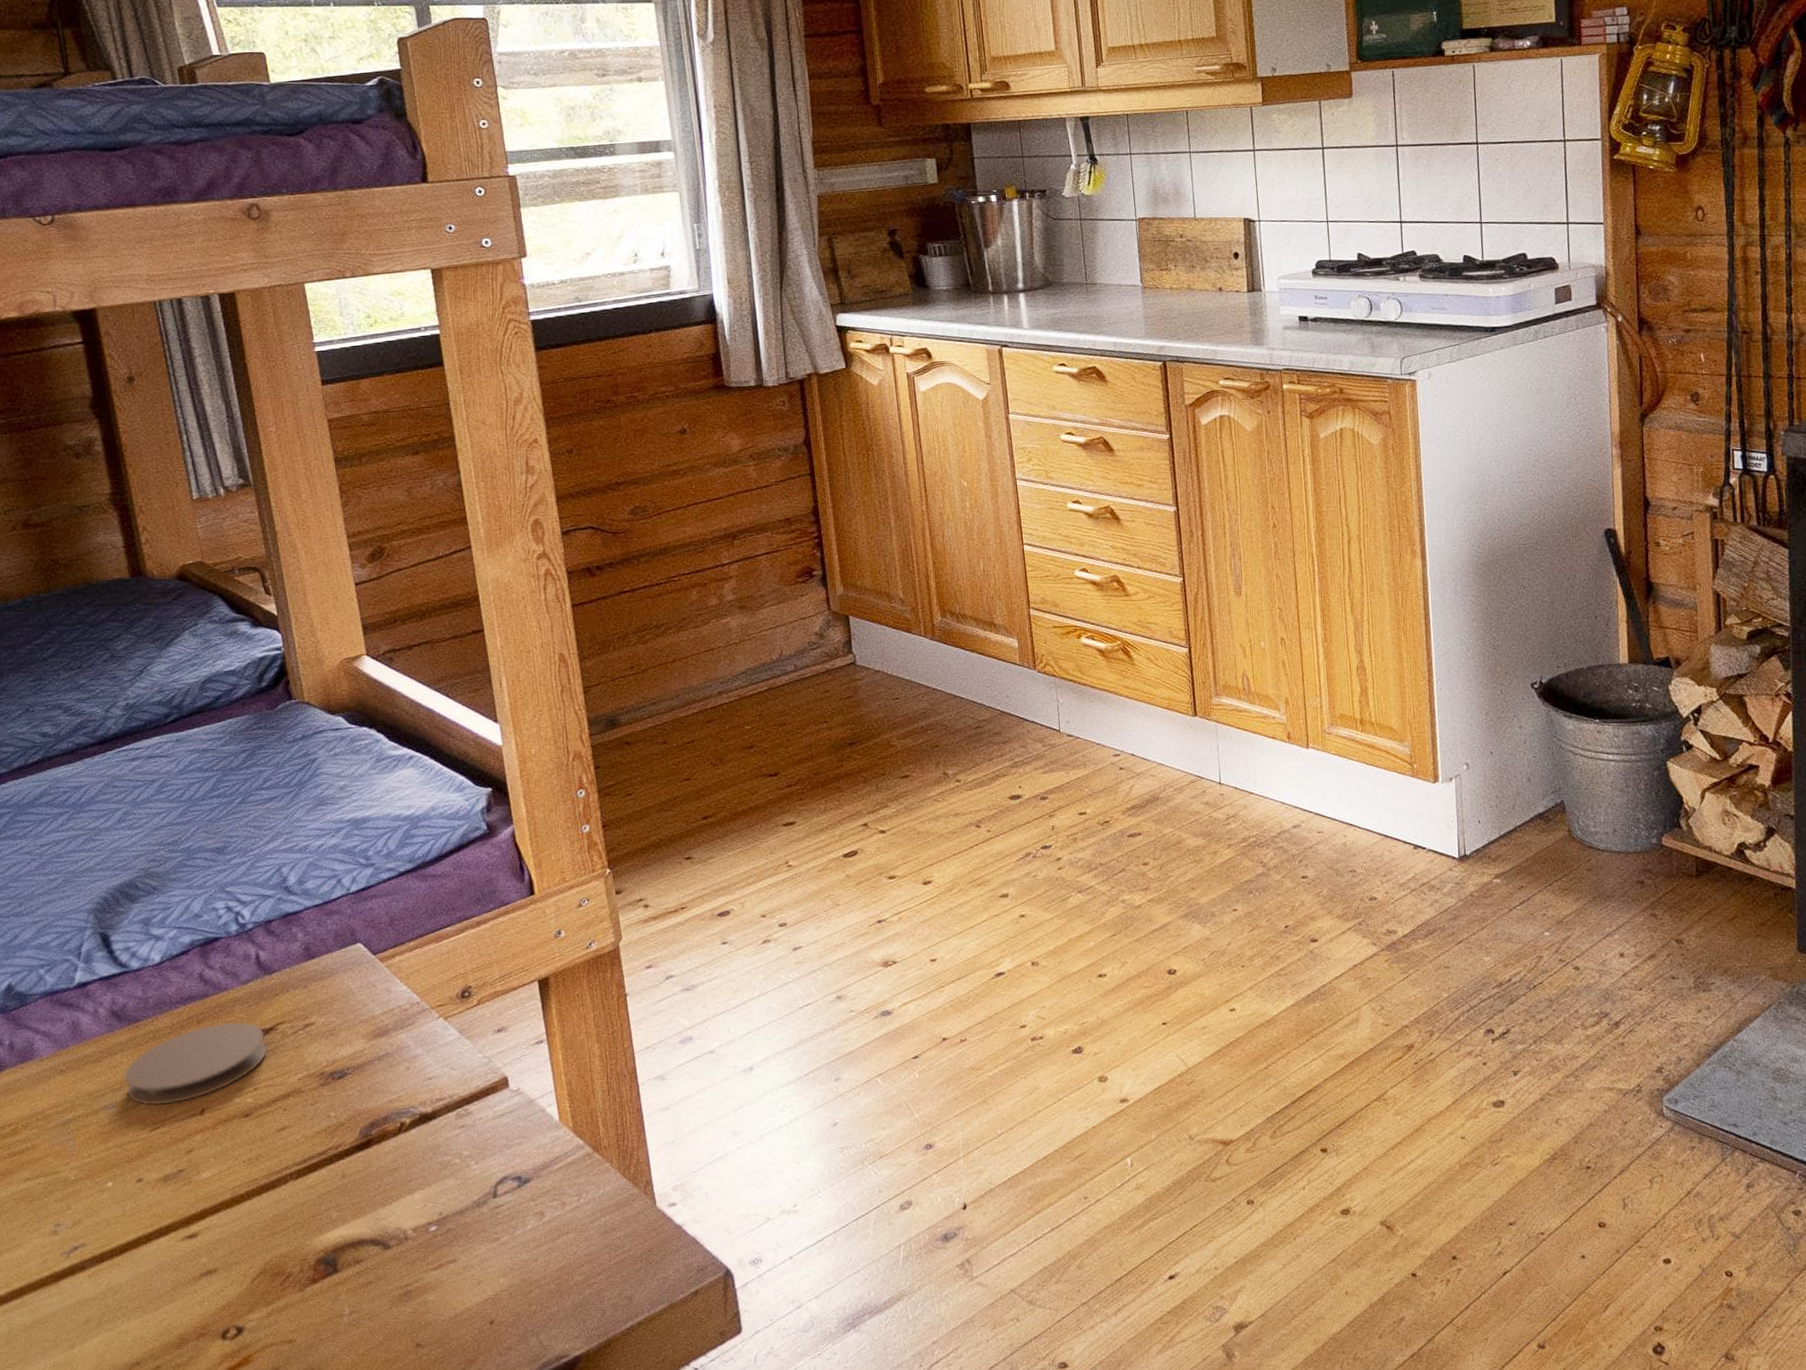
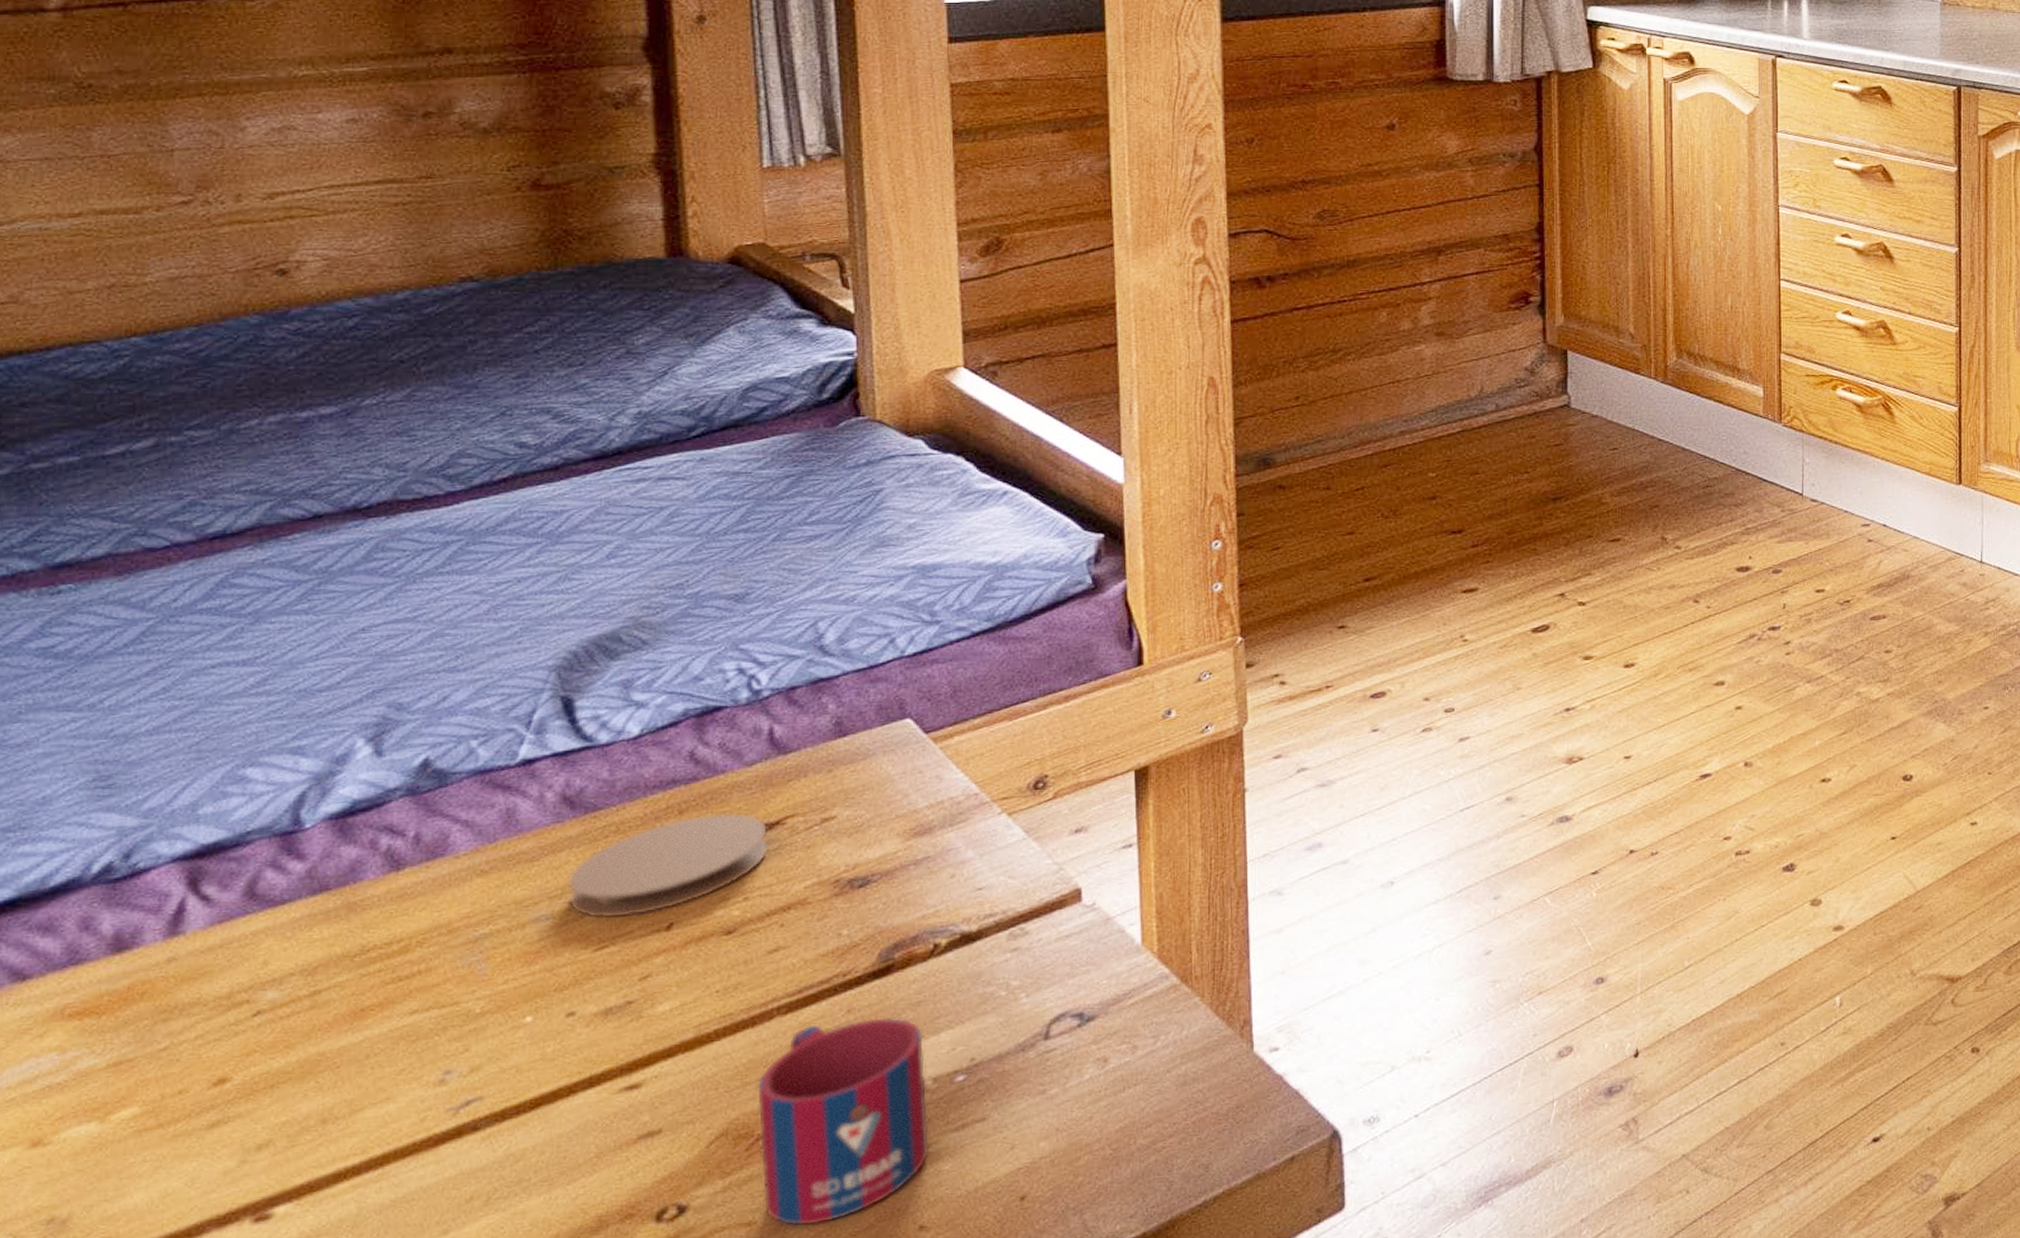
mug: none [282,1180,417,1344] -> present [756,1016,930,1226]

